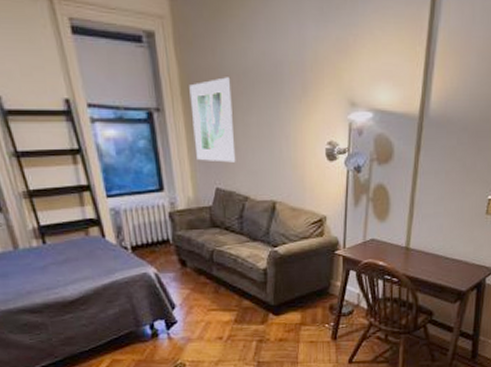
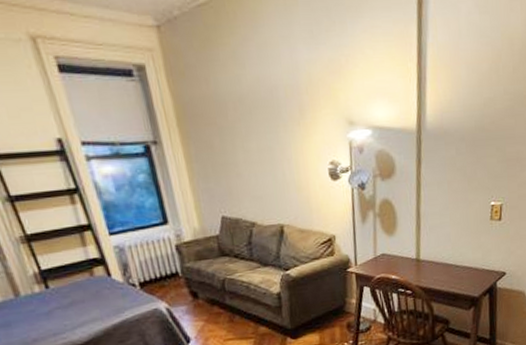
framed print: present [189,77,236,163] -> none [185,105,239,191]

